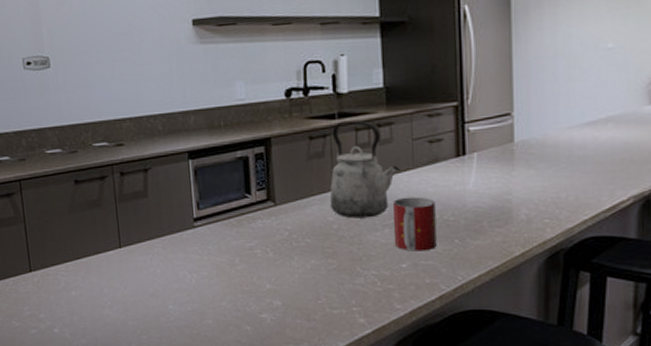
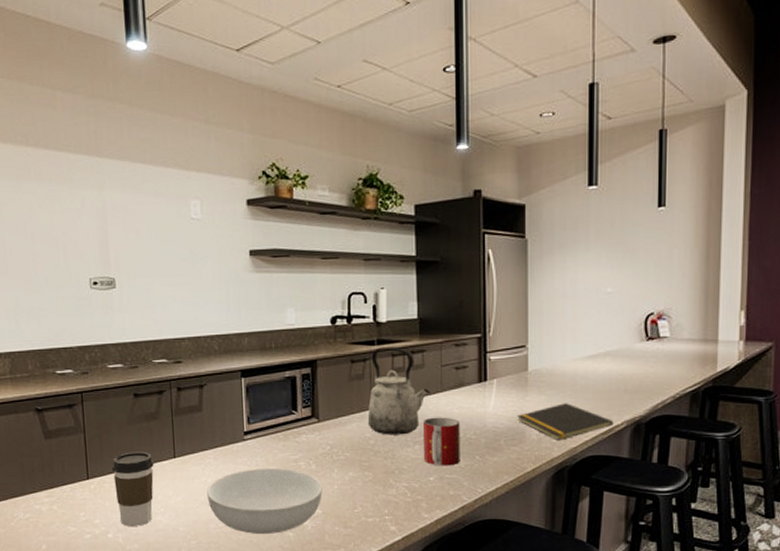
coffee cup: none [55,241,100,321] -> present [112,452,154,526]
serving bowl: none [156,256,282,328] -> present [207,467,323,534]
notepad: none [502,177,617,220] -> present [517,403,613,440]

